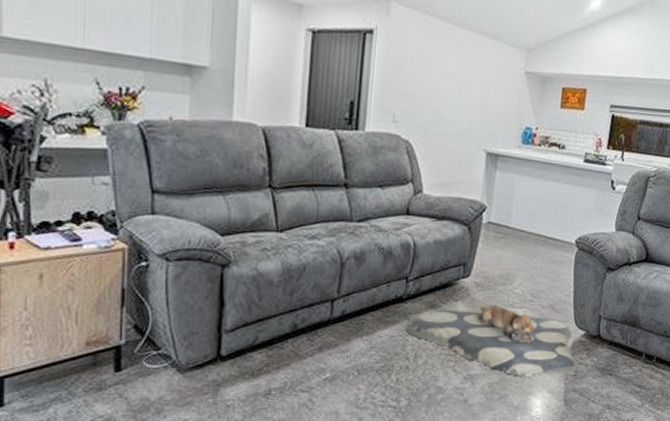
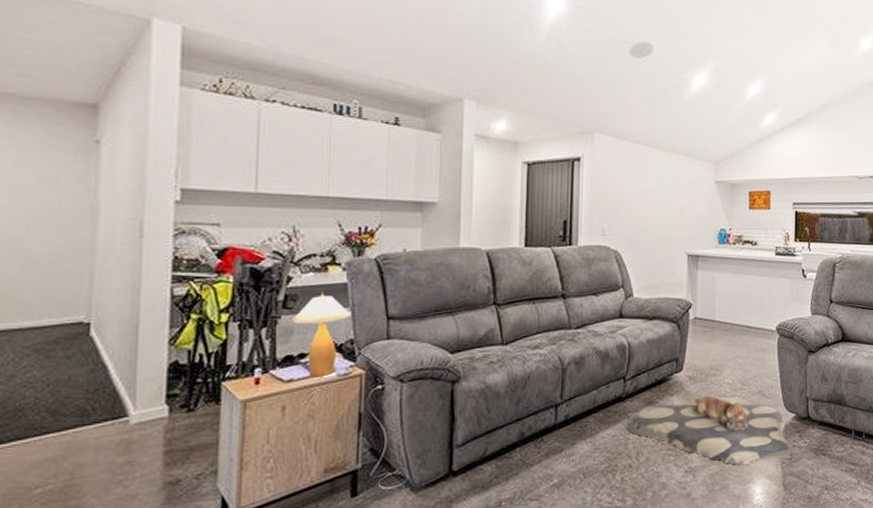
table lamp: none [47,156,113,248] -> present [292,291,352,378]

